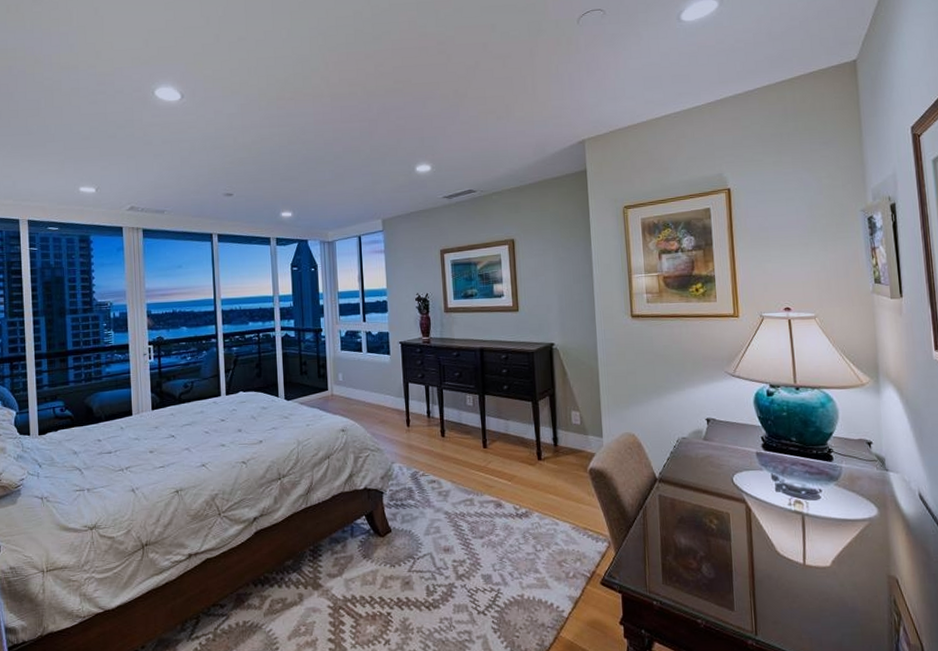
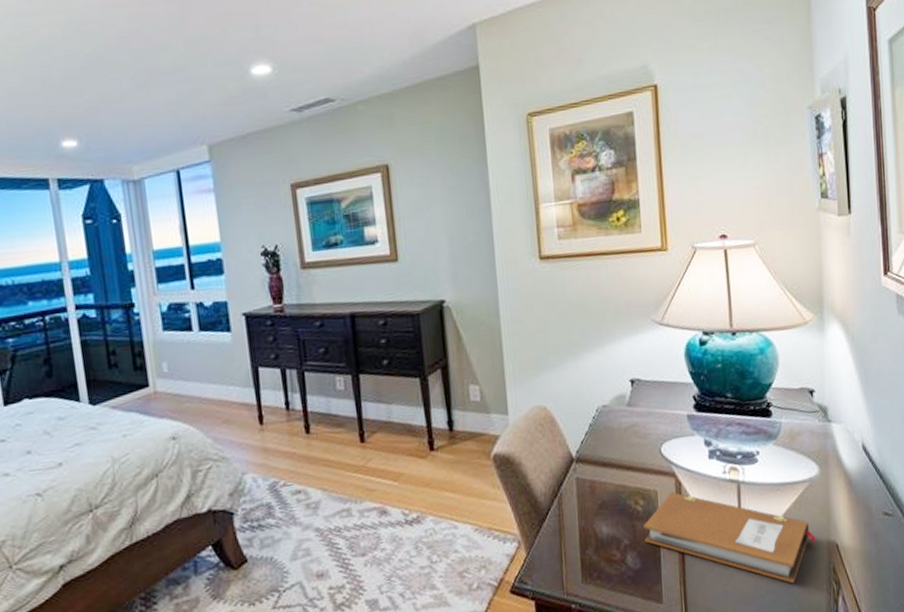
notebook: none [717,516,877,610] -> present [644,492,816,584]

